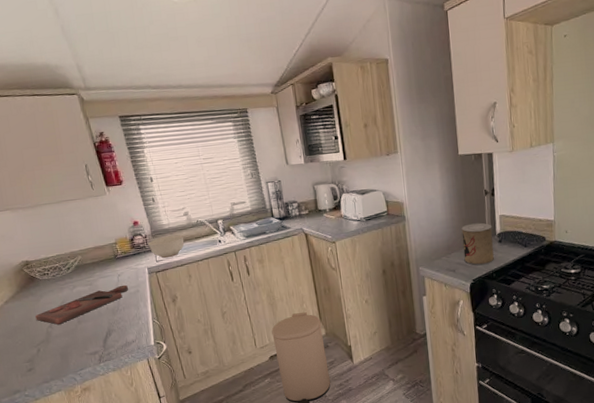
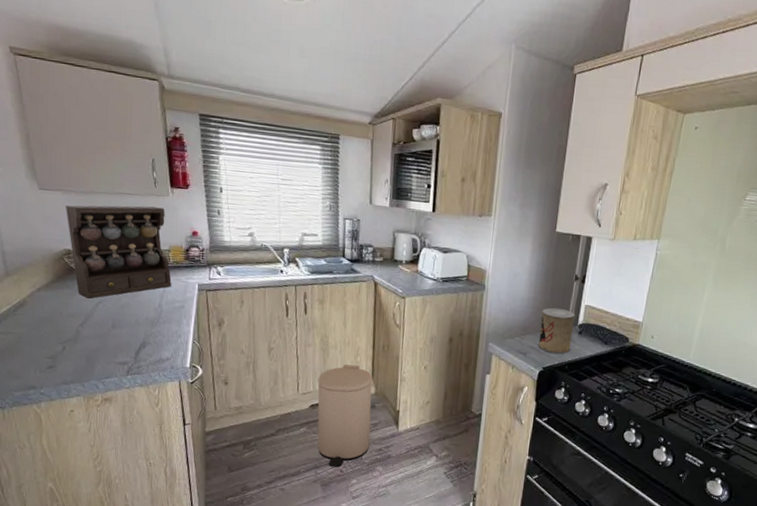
spice rack: none [16,206,124,301] -> present [65,205,172,299]
cutting board: present [35,285,128,325] -> none [67,296,173,325]
bowl: present [148,235,185,259] -> none [204,254,244,278]

